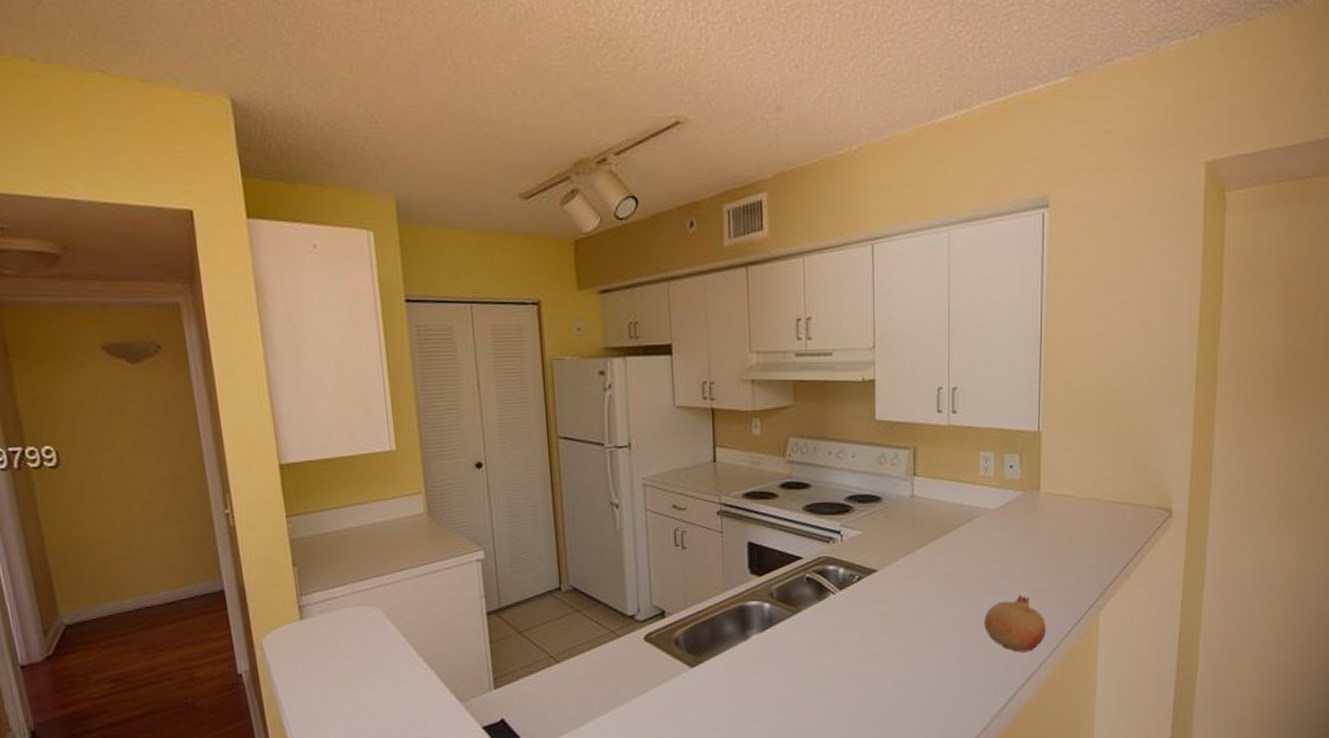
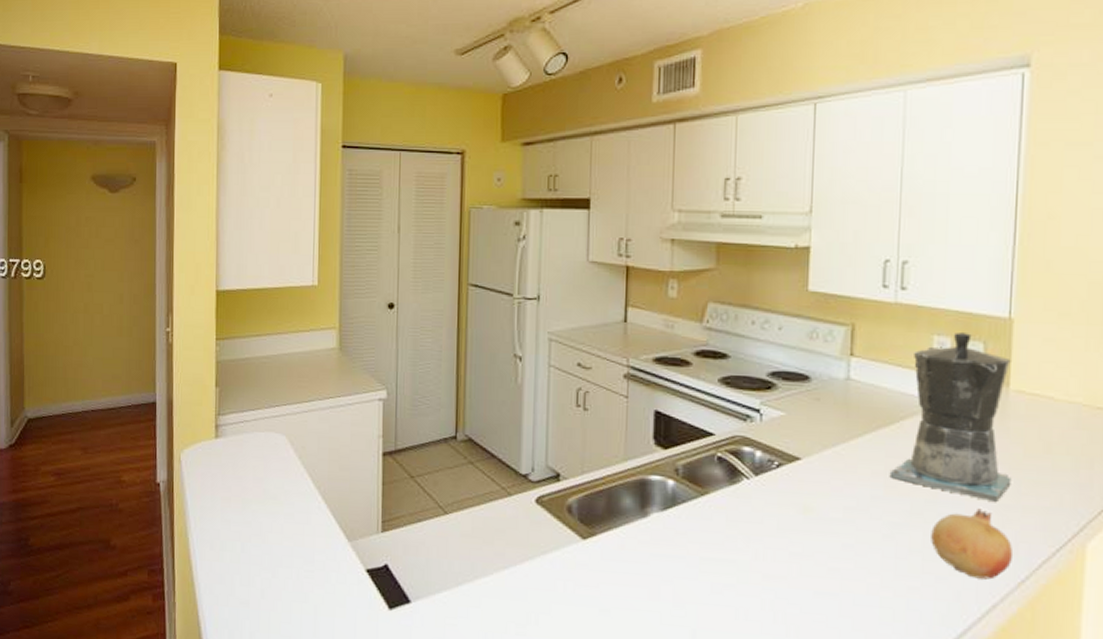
coffee maker: none [950,446,1044,589] -> present [889,331,1012,503]

